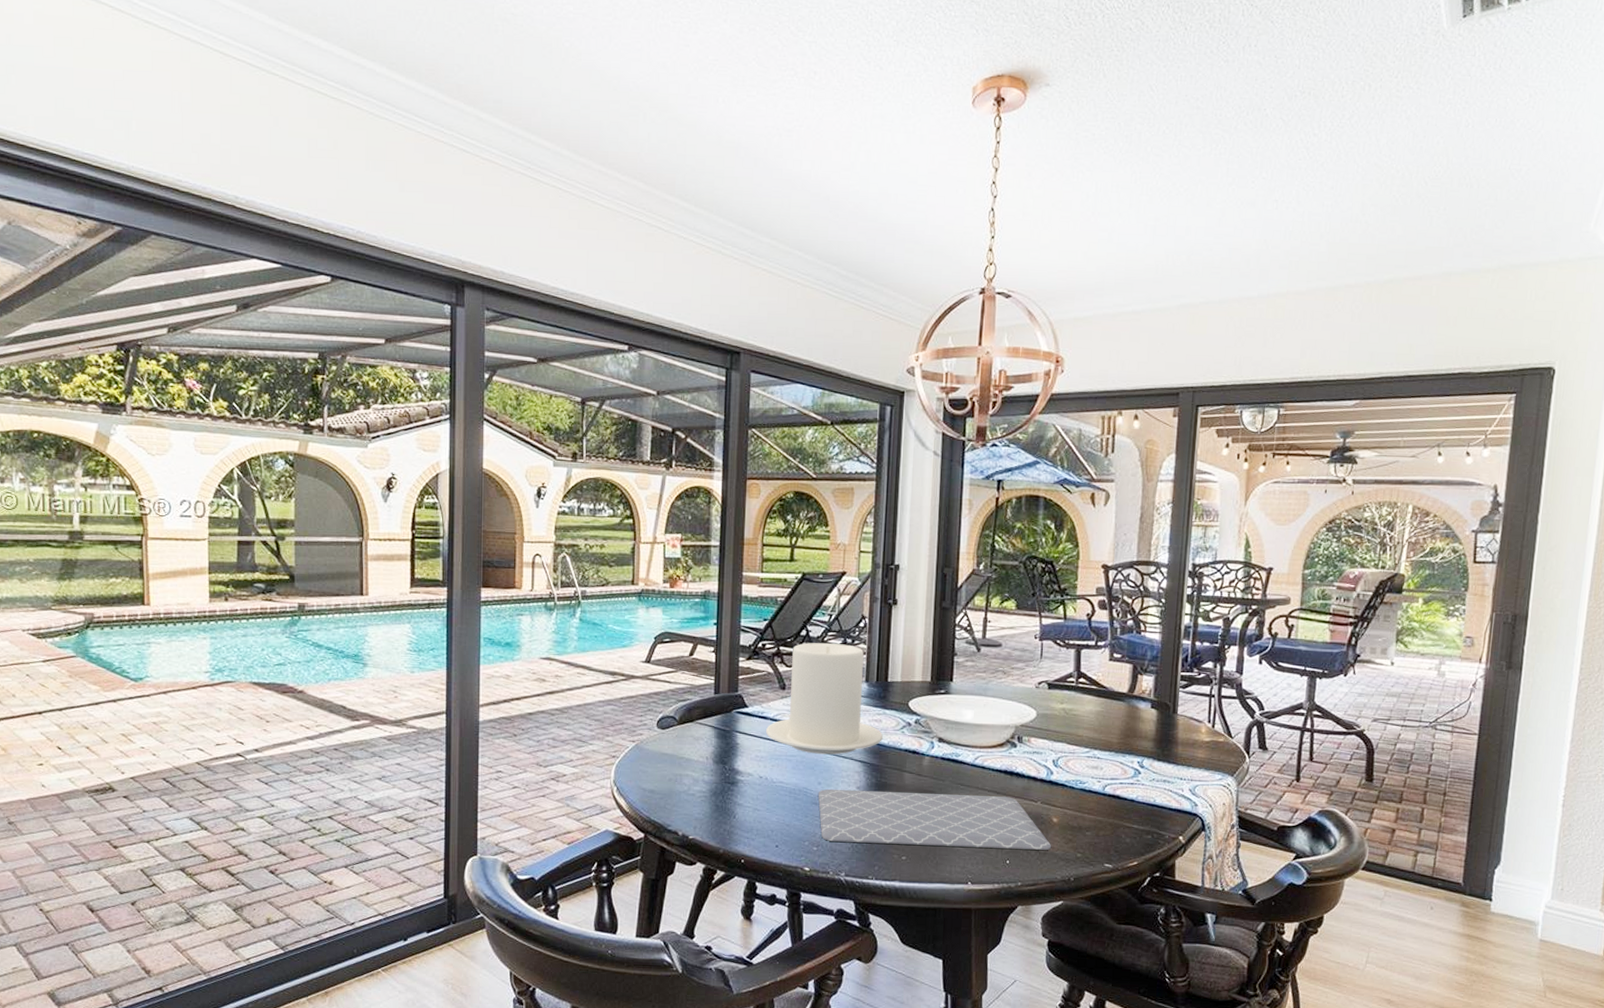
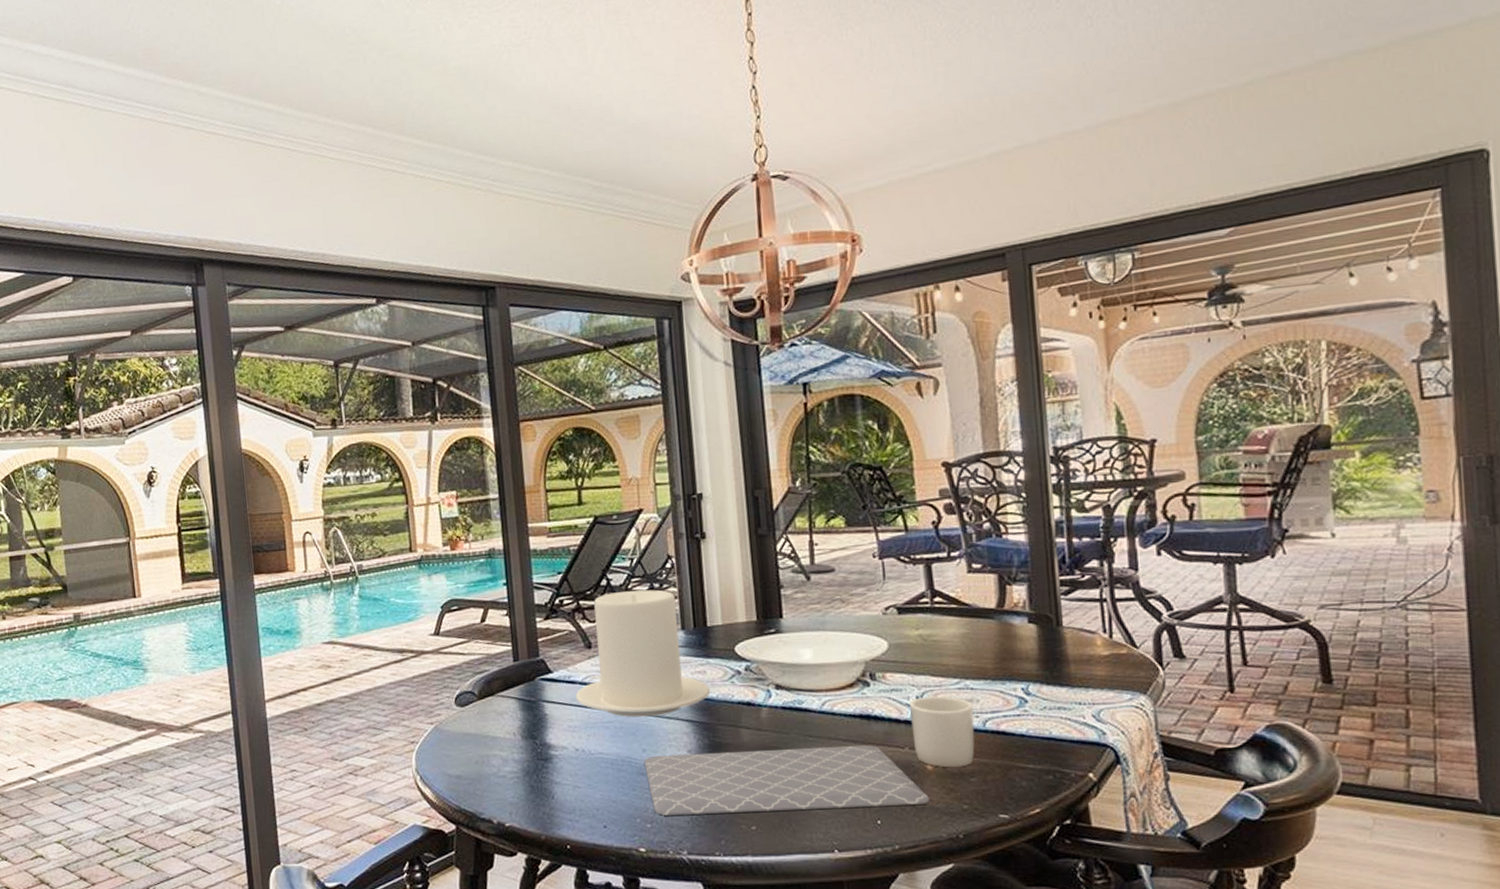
mug: none [1045,761,1097,822] -> present [910,696,975,768]

